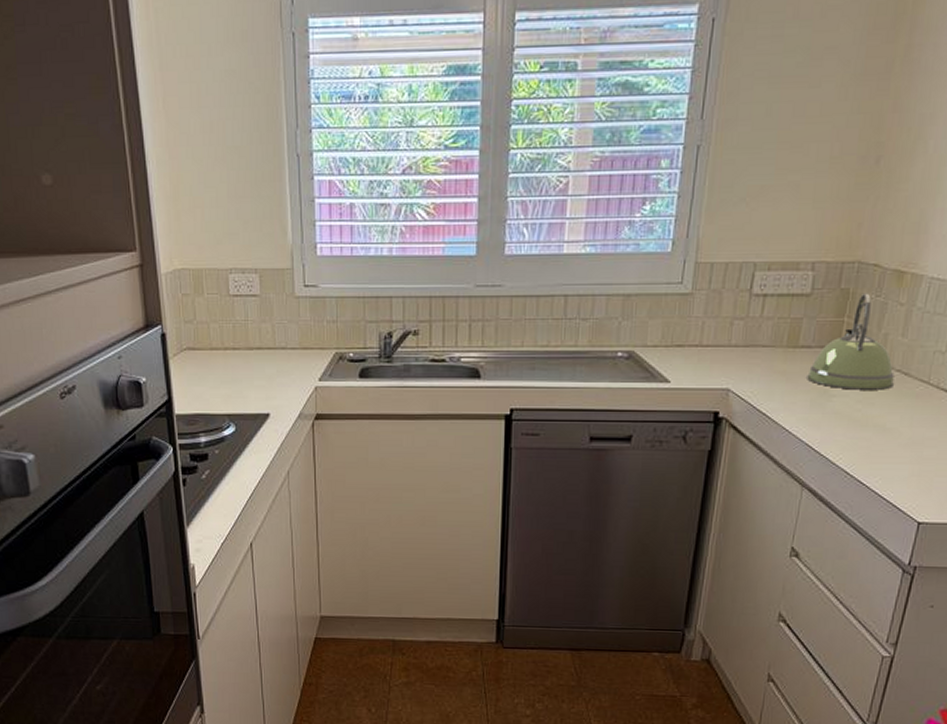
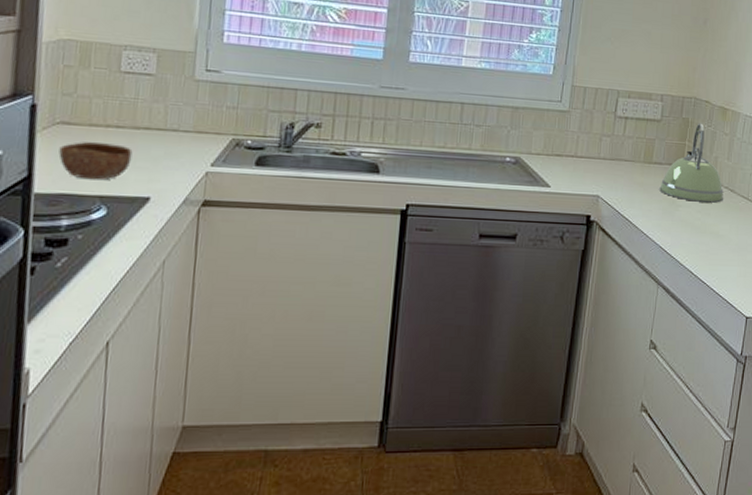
bowl: none [189,364,250,400] -> present [58,141,133,180]

